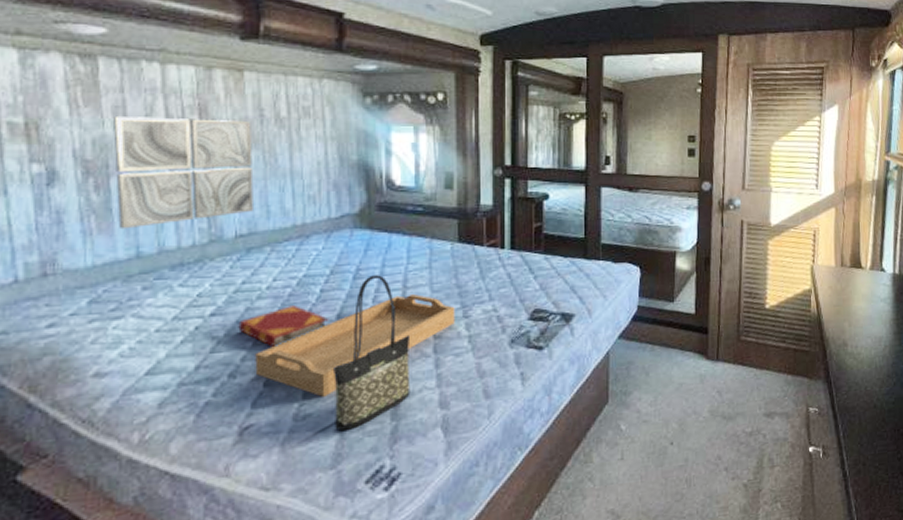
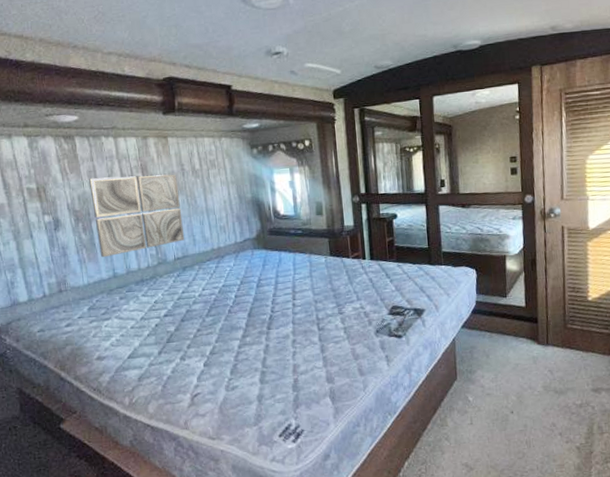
hardback book: present [238,305,329,348] -> none [183,308,243,339]
serving tray: present [255,294,455,397] -> none [196,297,333,374]
tote bag: present [334,275,411,431] -> none [249,283,305,398]

